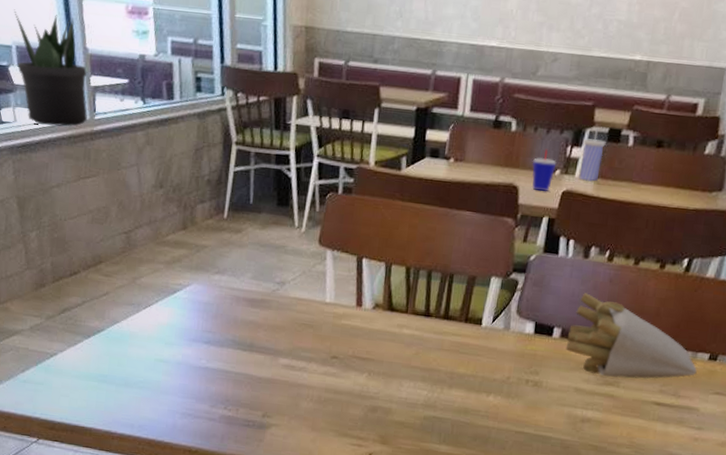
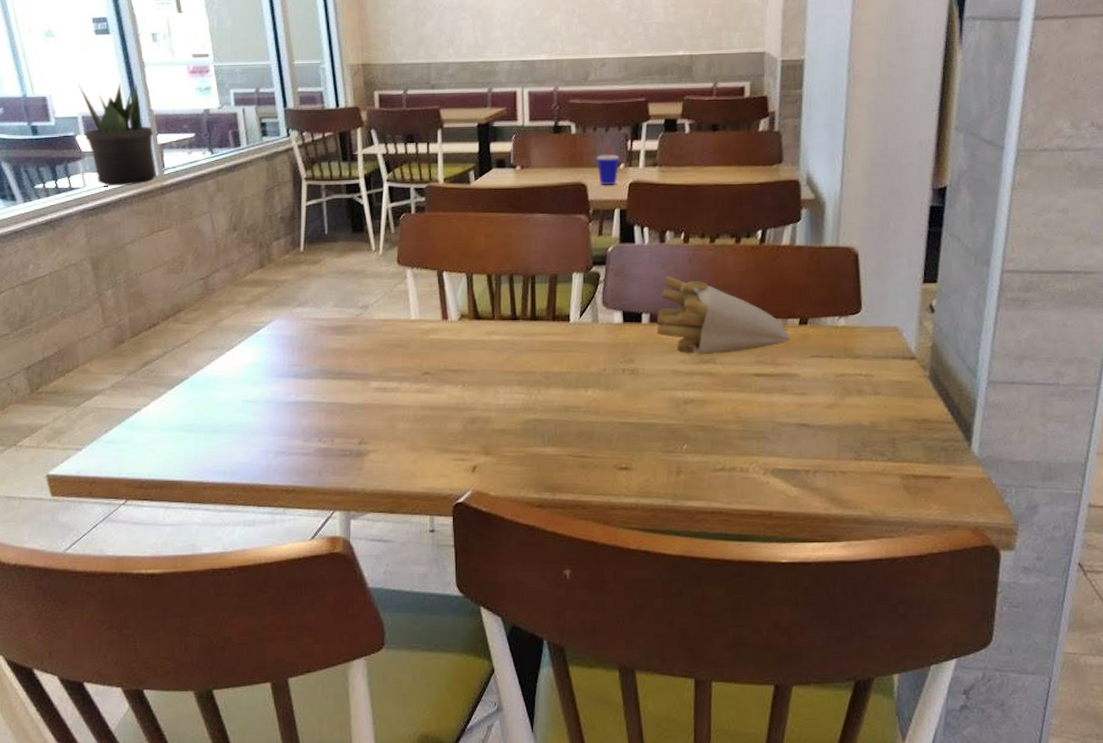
beverage cup: present [579,127,606,182] -> none [642,120,664,171]

